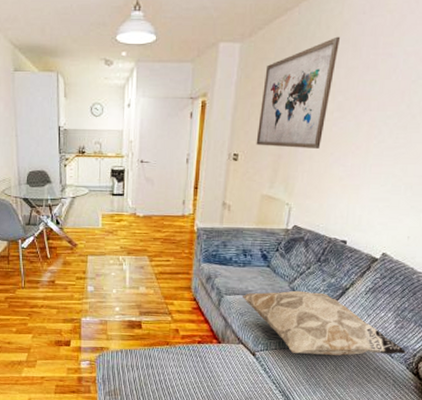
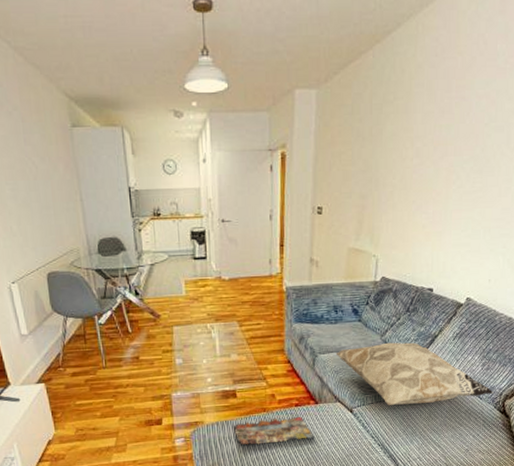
magazine: none [137,352,216,377] -> present [234,416,316,445]
wall art: present [256,36,341,149] -> none [339,80,416,198]

